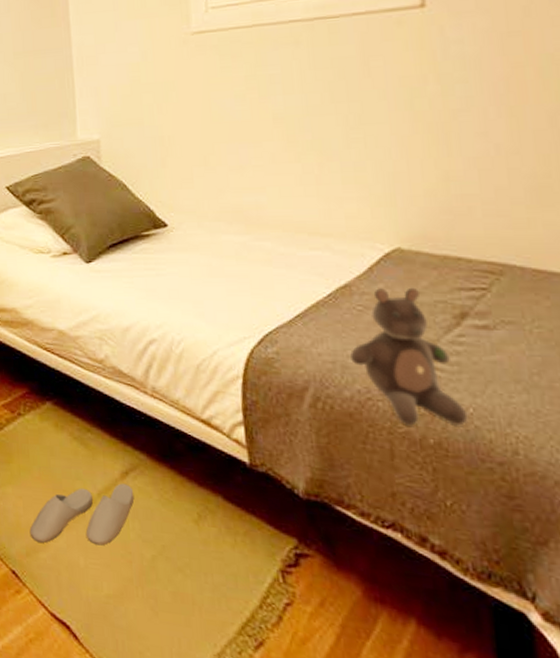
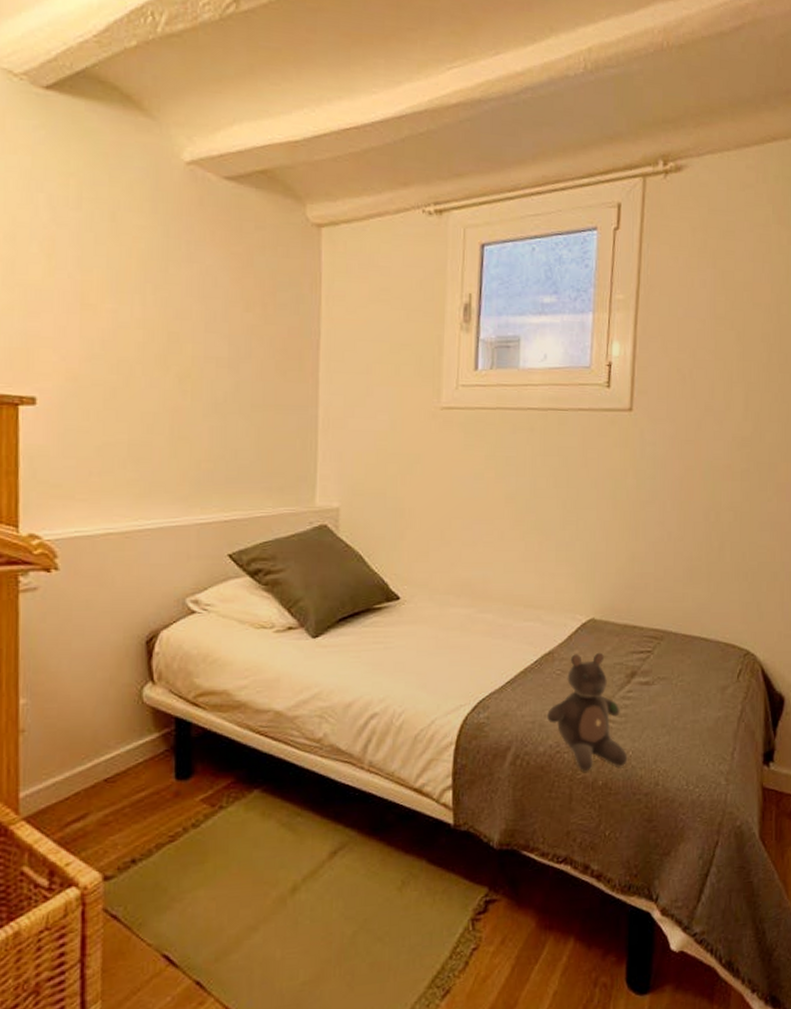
slippers: present [29,483,134,546] -> none [221,864,341,944]

